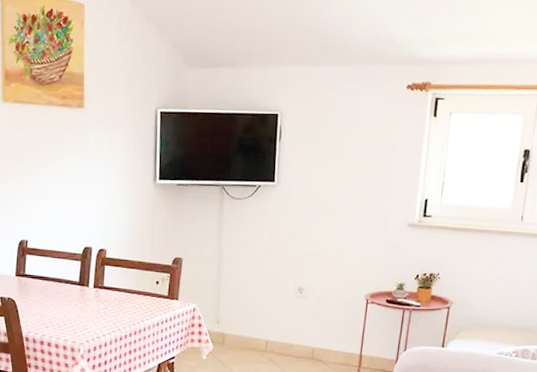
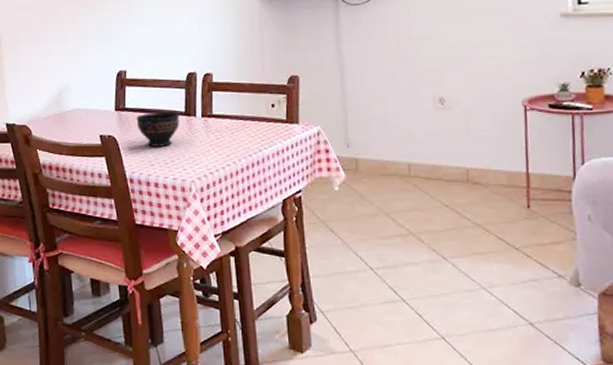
bowl: none [34,280,74,312] -> present [136,112,180,147]

